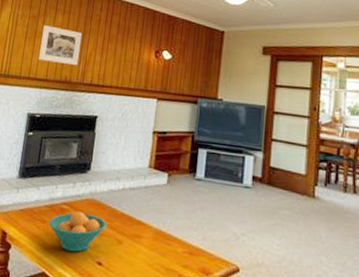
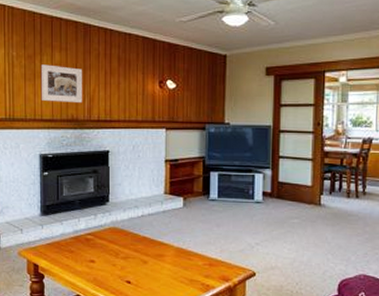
fruit bowl: present [48,211,107,252] -> none [76,239,131,275]

